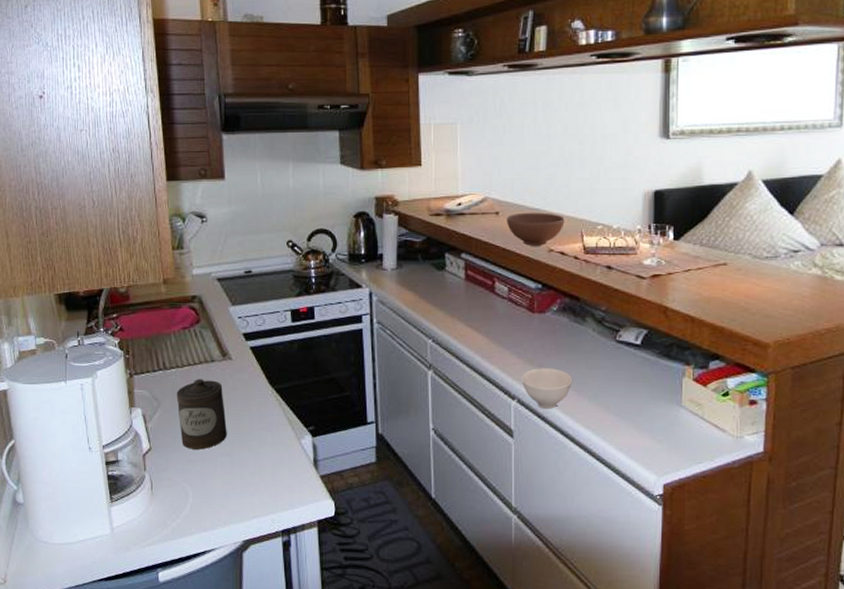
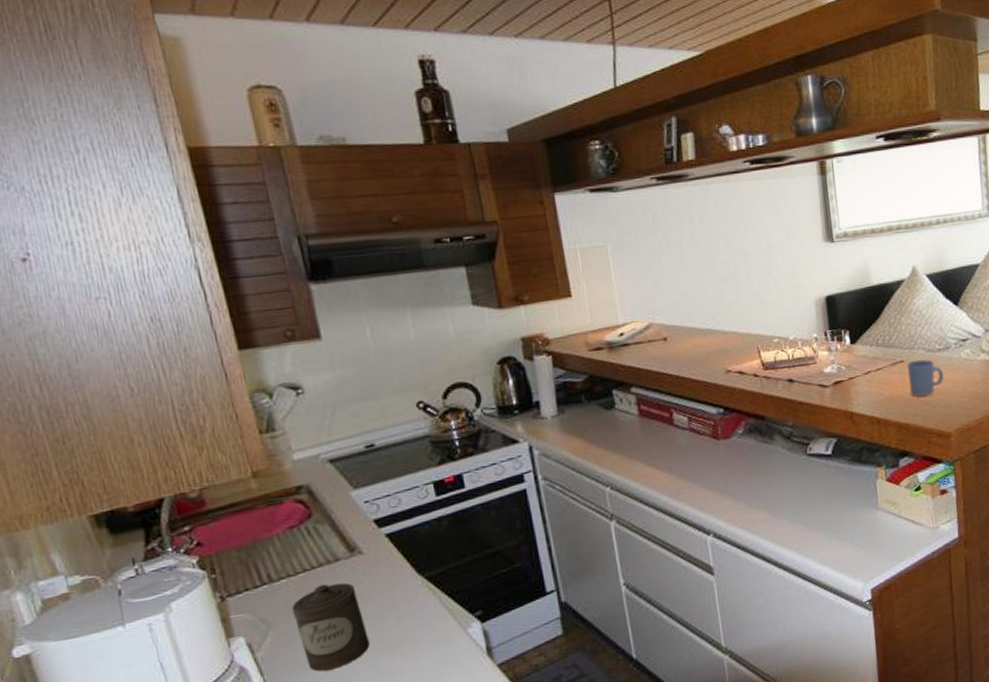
bowl: present [506,212,565,246] -> none [675,332,739,370]
bowl: present [521,368,573,410] -> none [714,493,769,539]
mug: none [729,264,769,303] -> present [906,359,945,397]

